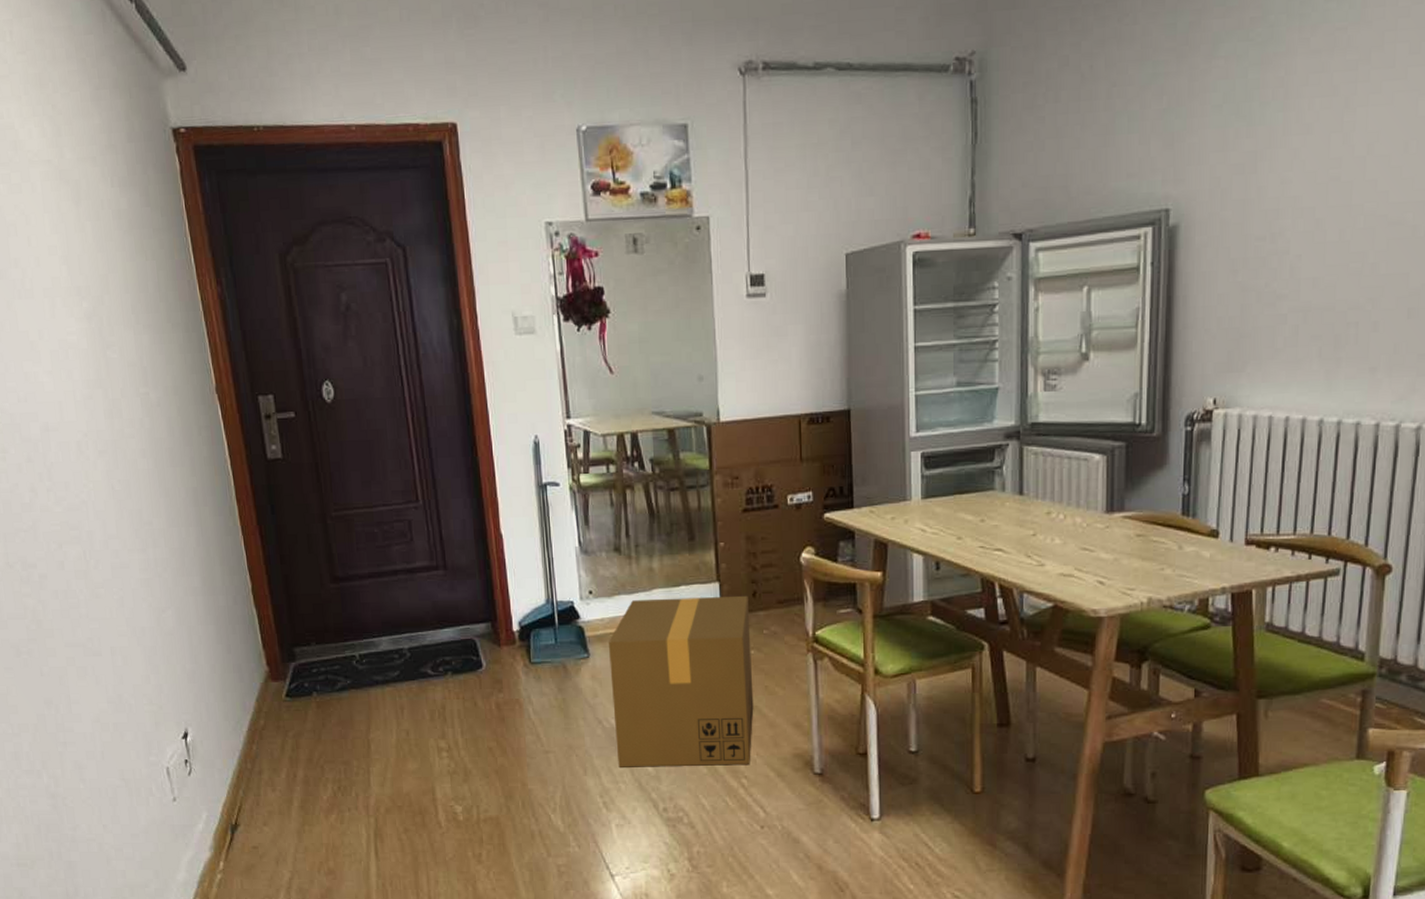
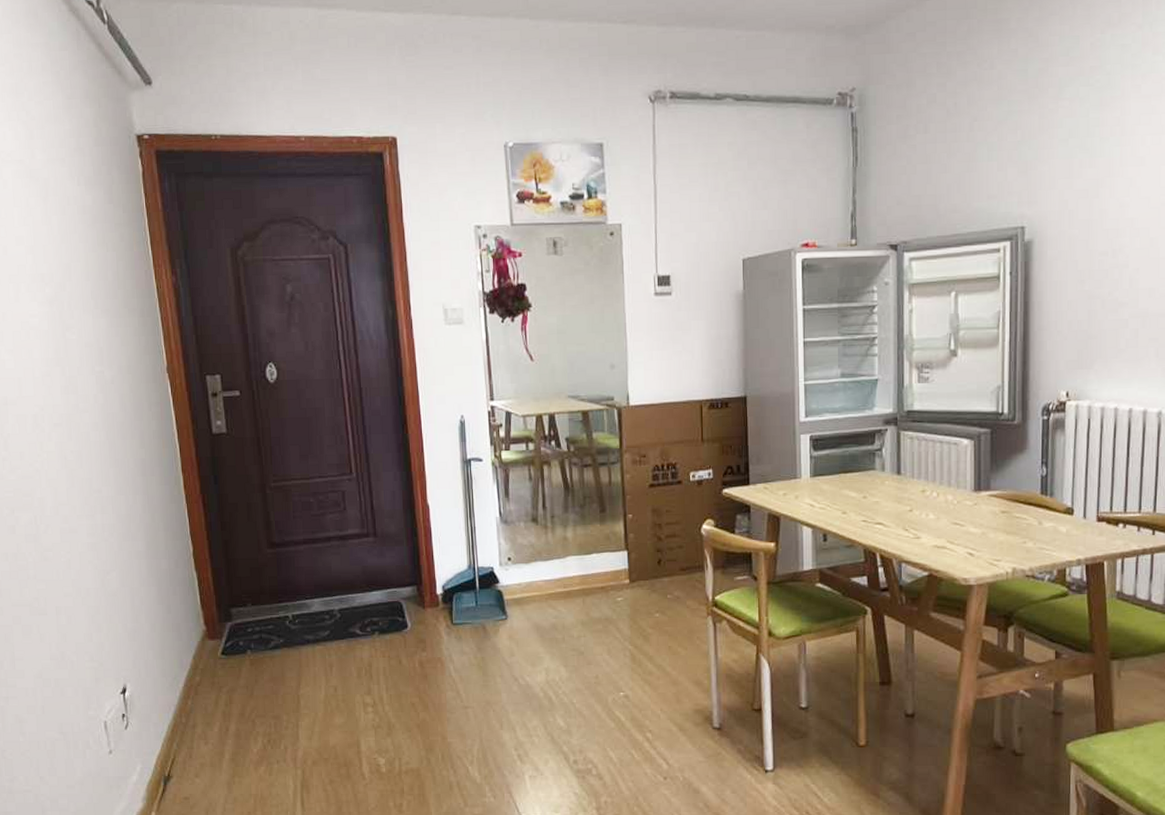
cardboard box: present [608,595,754,767] -> none [524,563,658,722]

